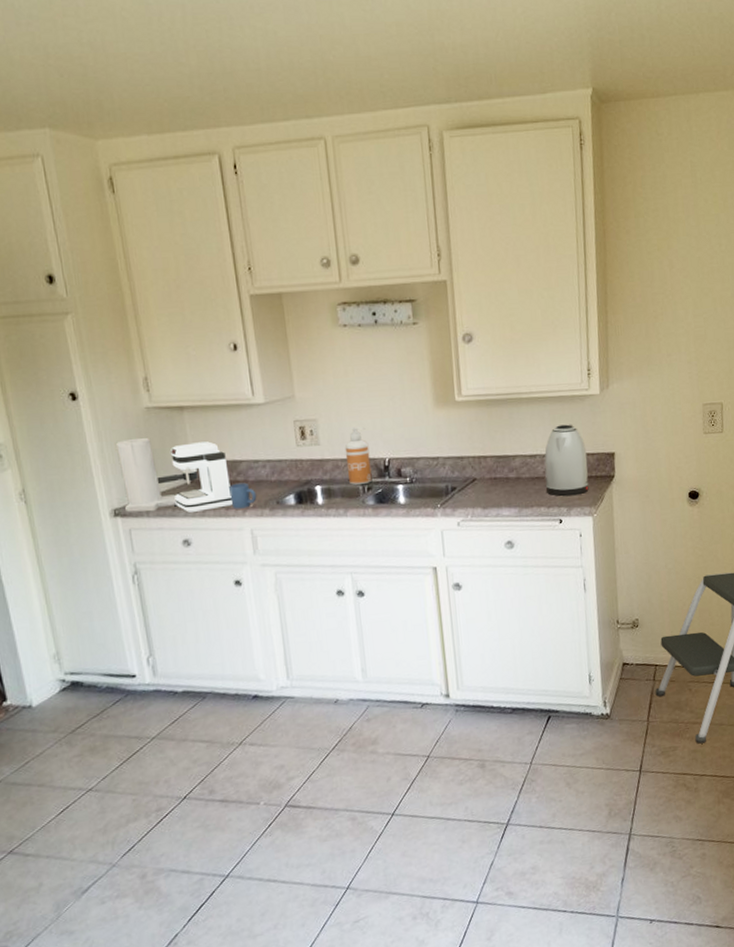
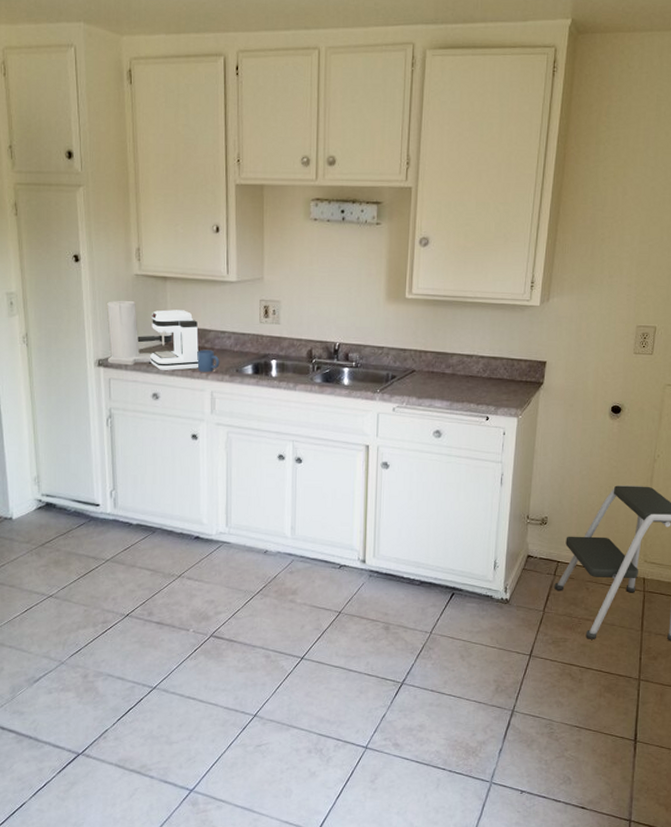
soap dispenser: present [344,426,373,485] -> none [301,311,323,363]
kettle: present [544,424,589,496] -> none [477,330,520,396]

